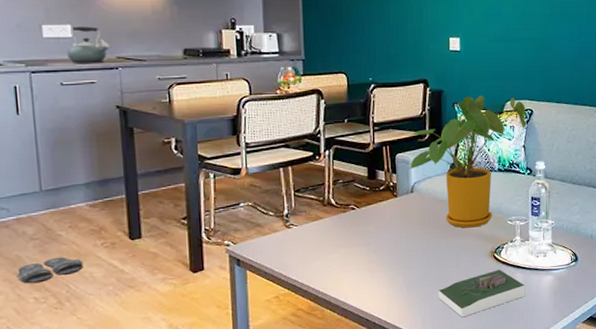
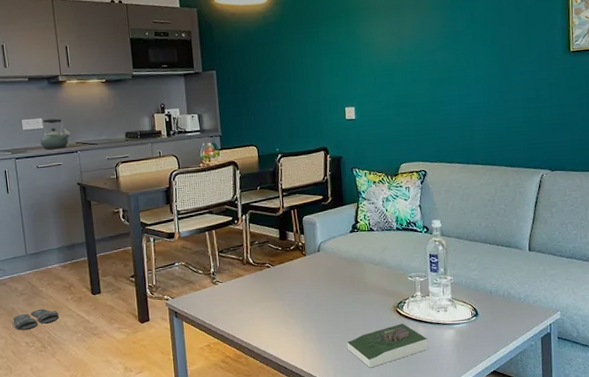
house plant: present [407,96,527,228] -> none [312,160,421,284]

